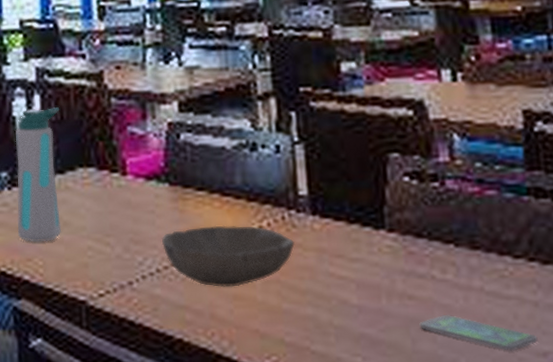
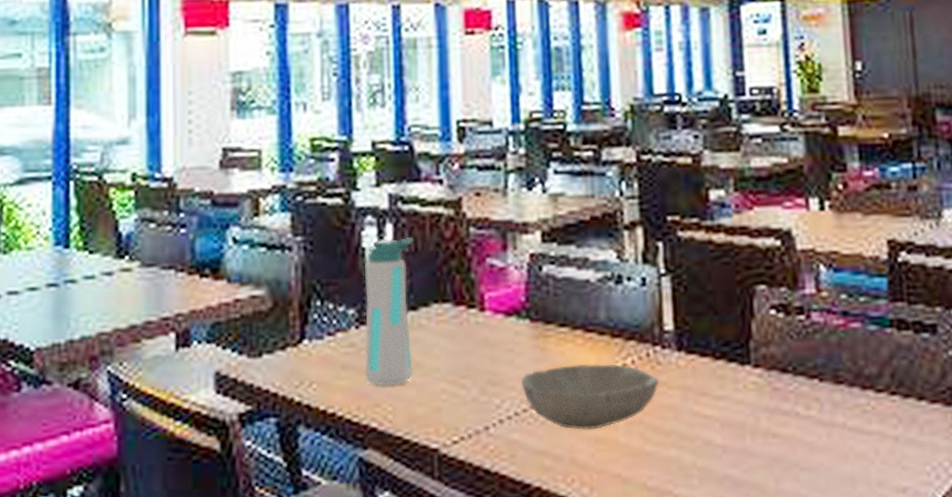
smartphone: present [419,314,538,351] -> none [783,452,898,488]

